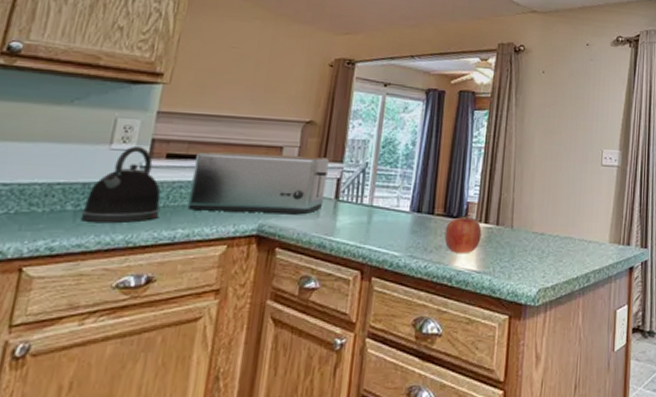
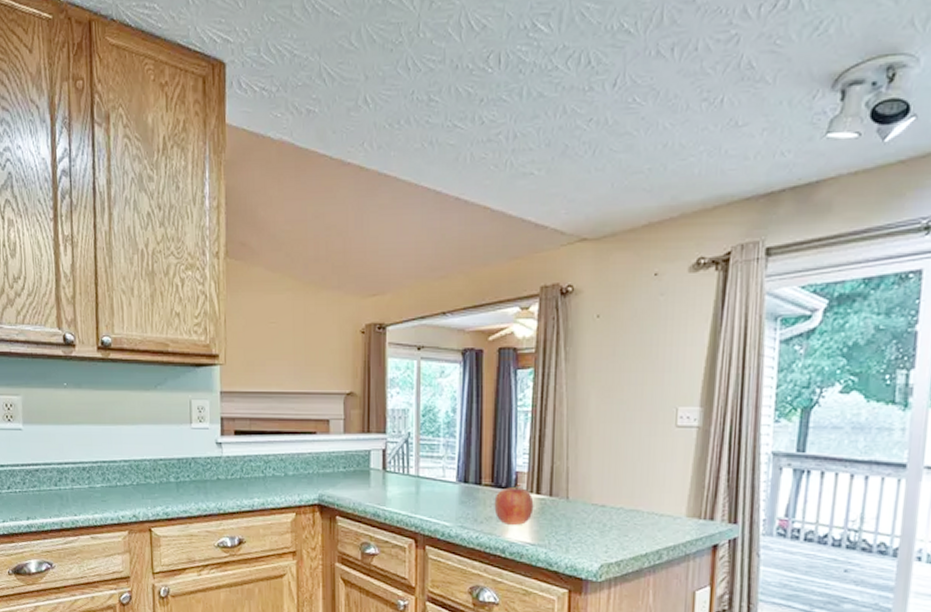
kettle: present [80,145,161,223] -> none [181,424,239,492]
toaster: present [187,151,329,215] -> none [257,426,374,486]

